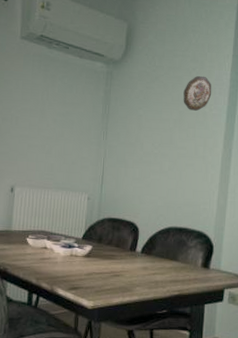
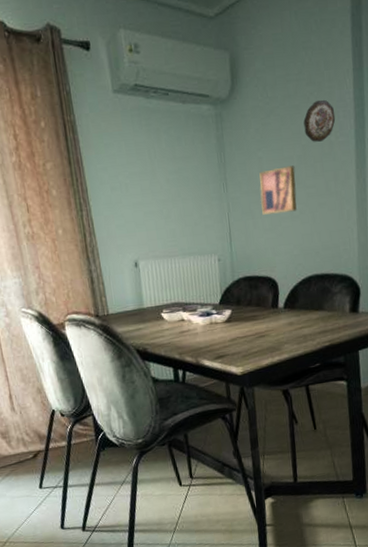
wall art: none [134,126,170,167] -> present [259,165,297,215]

